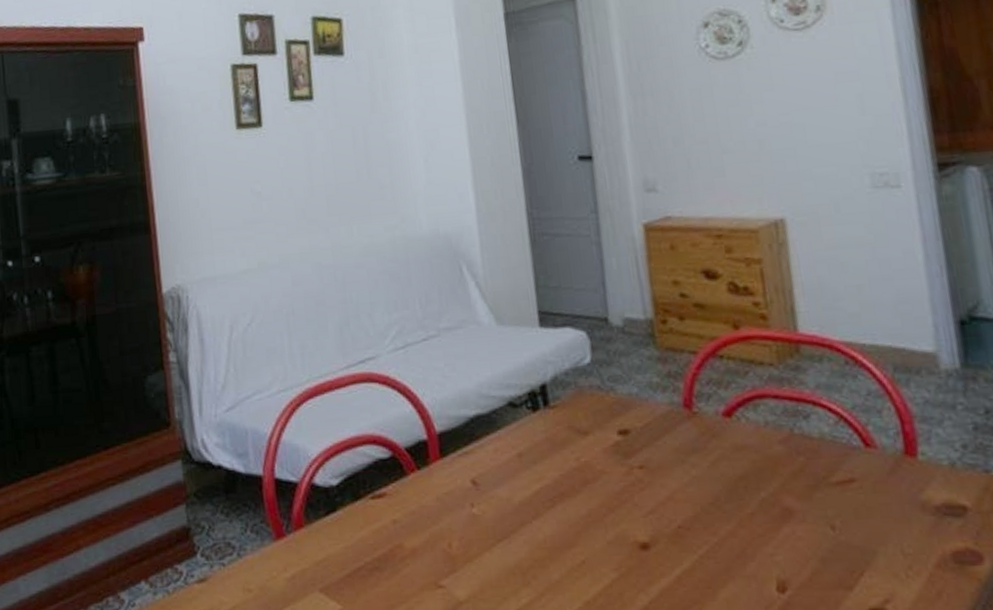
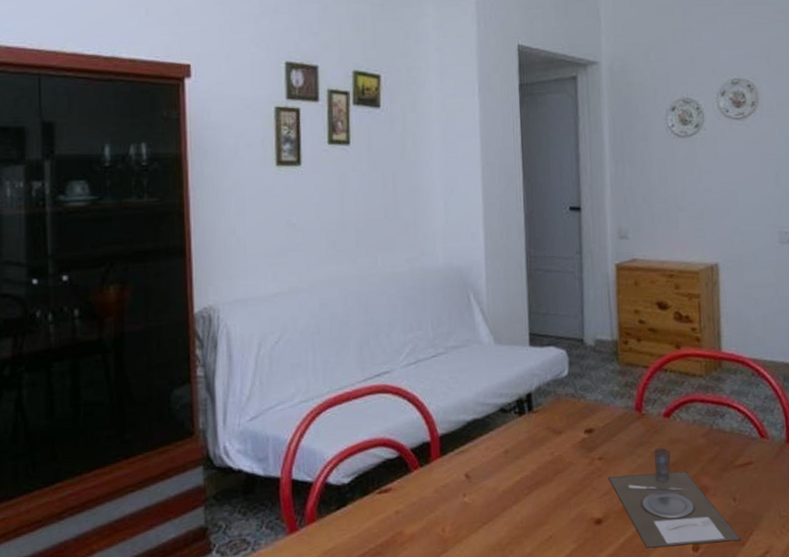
place setting: none [653,457,847,584] -> present [608,448,741,548]

